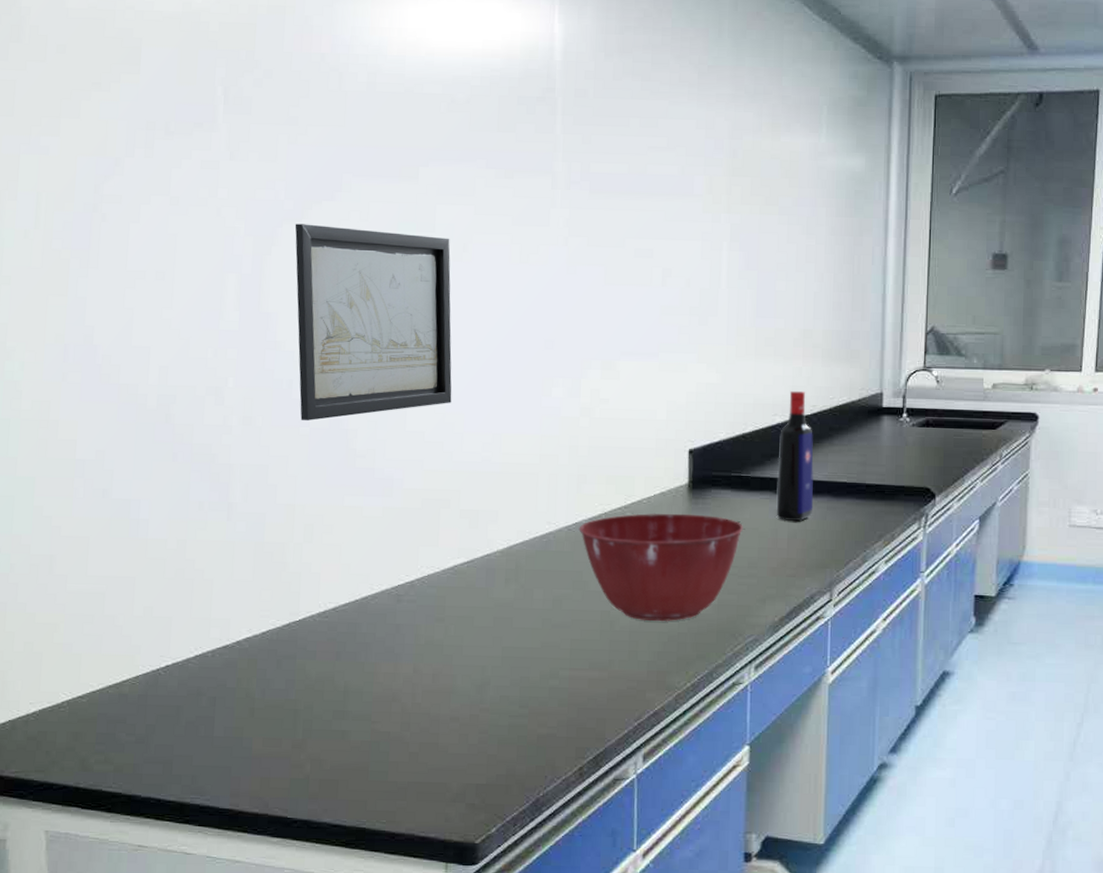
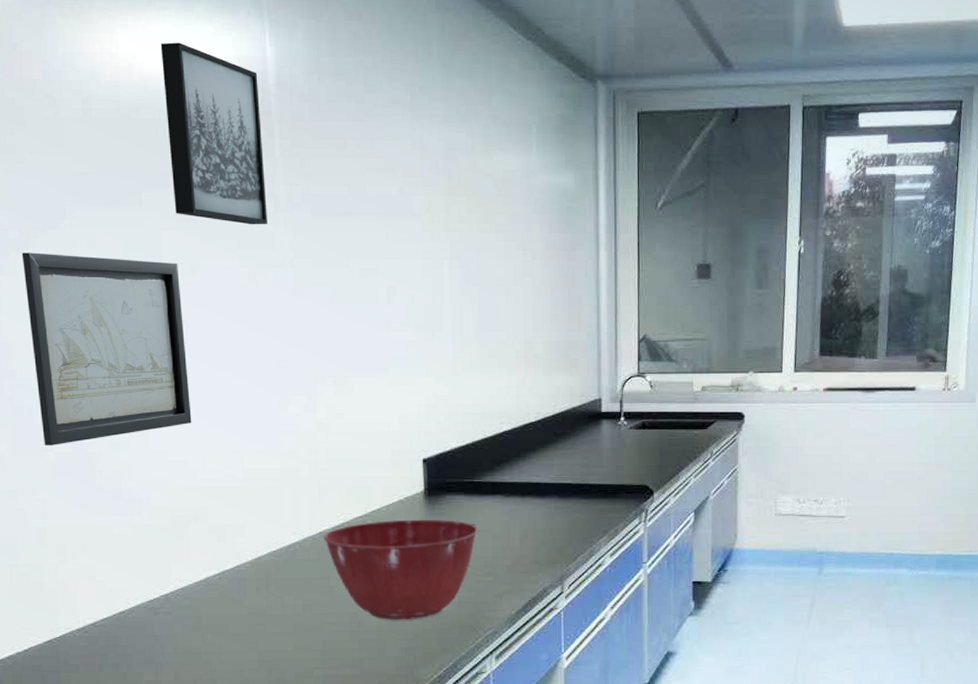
wall art: none [449,18,545,202] -> present [160,42,267,225]
liquor bottle: present [776,390,814,521] -> none [507,399,542,521]

